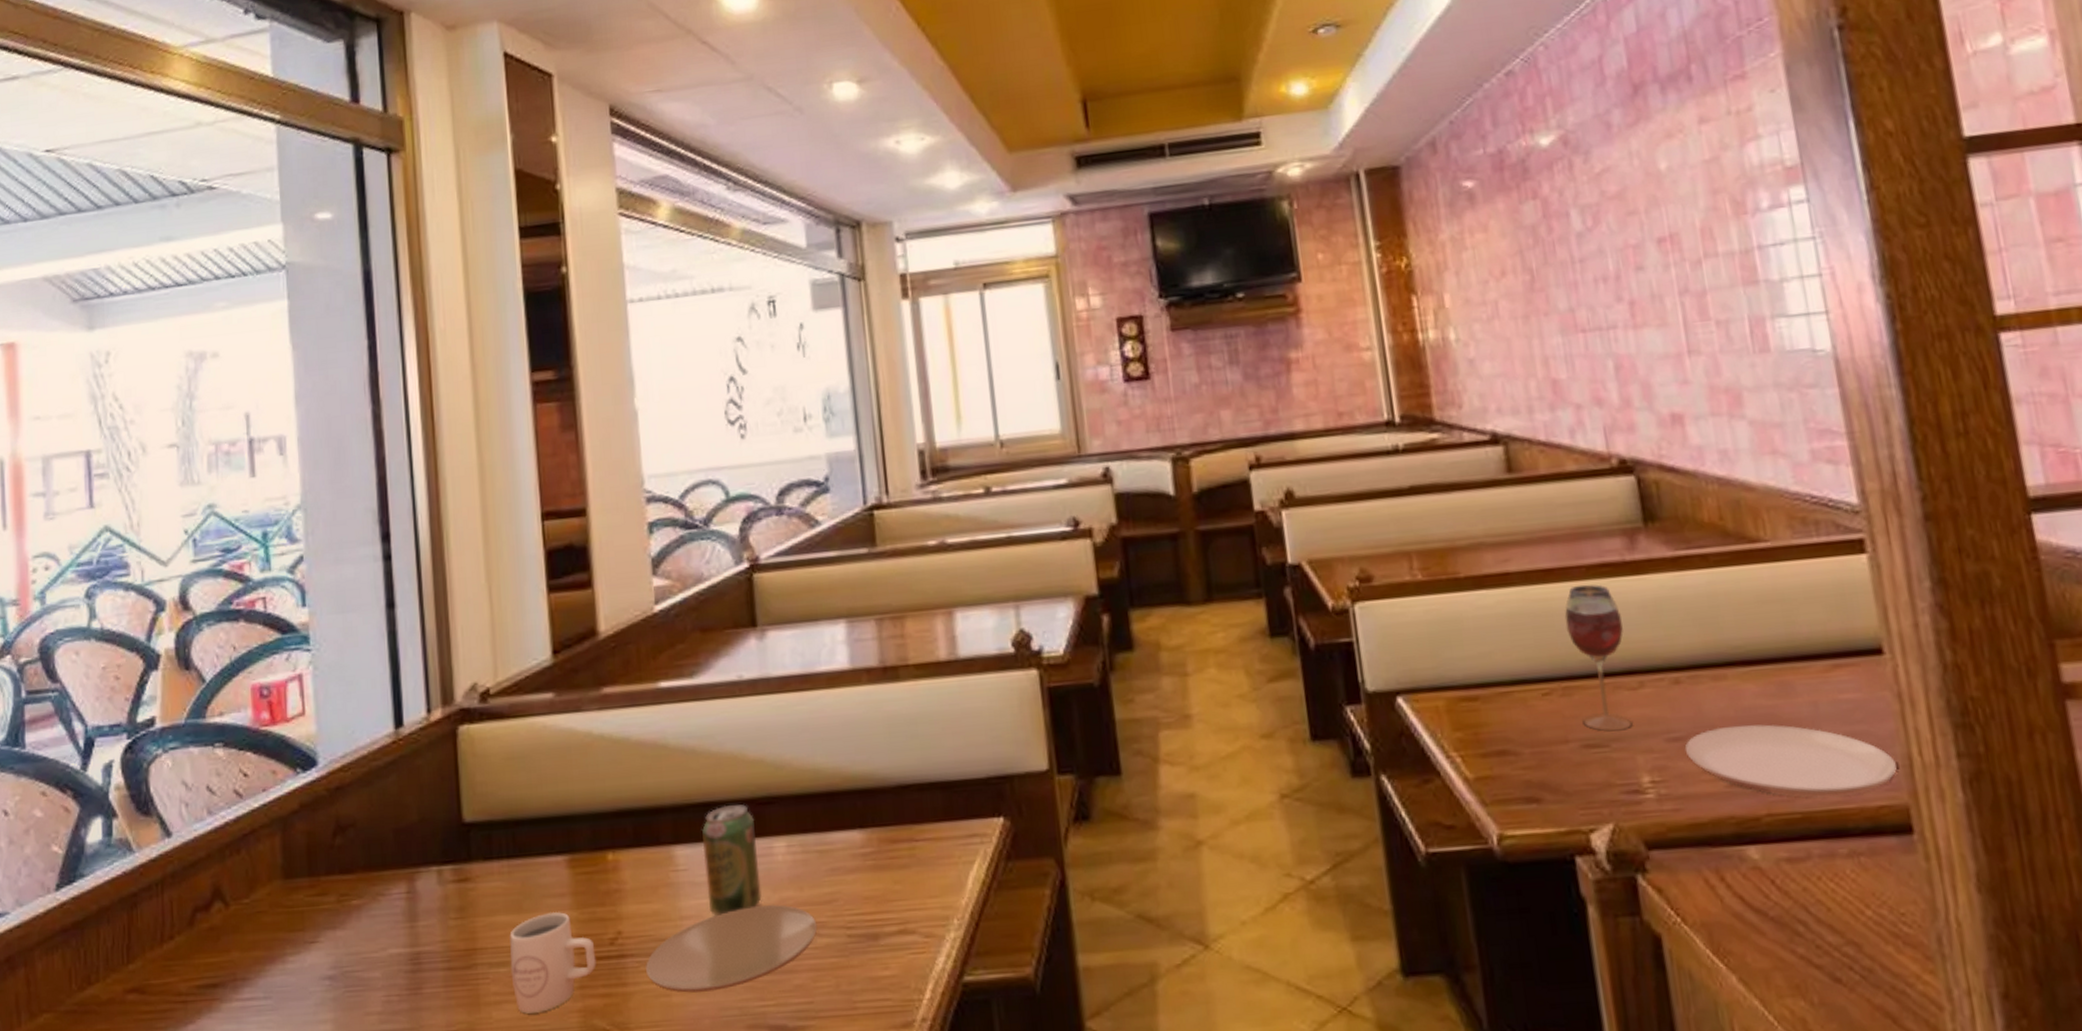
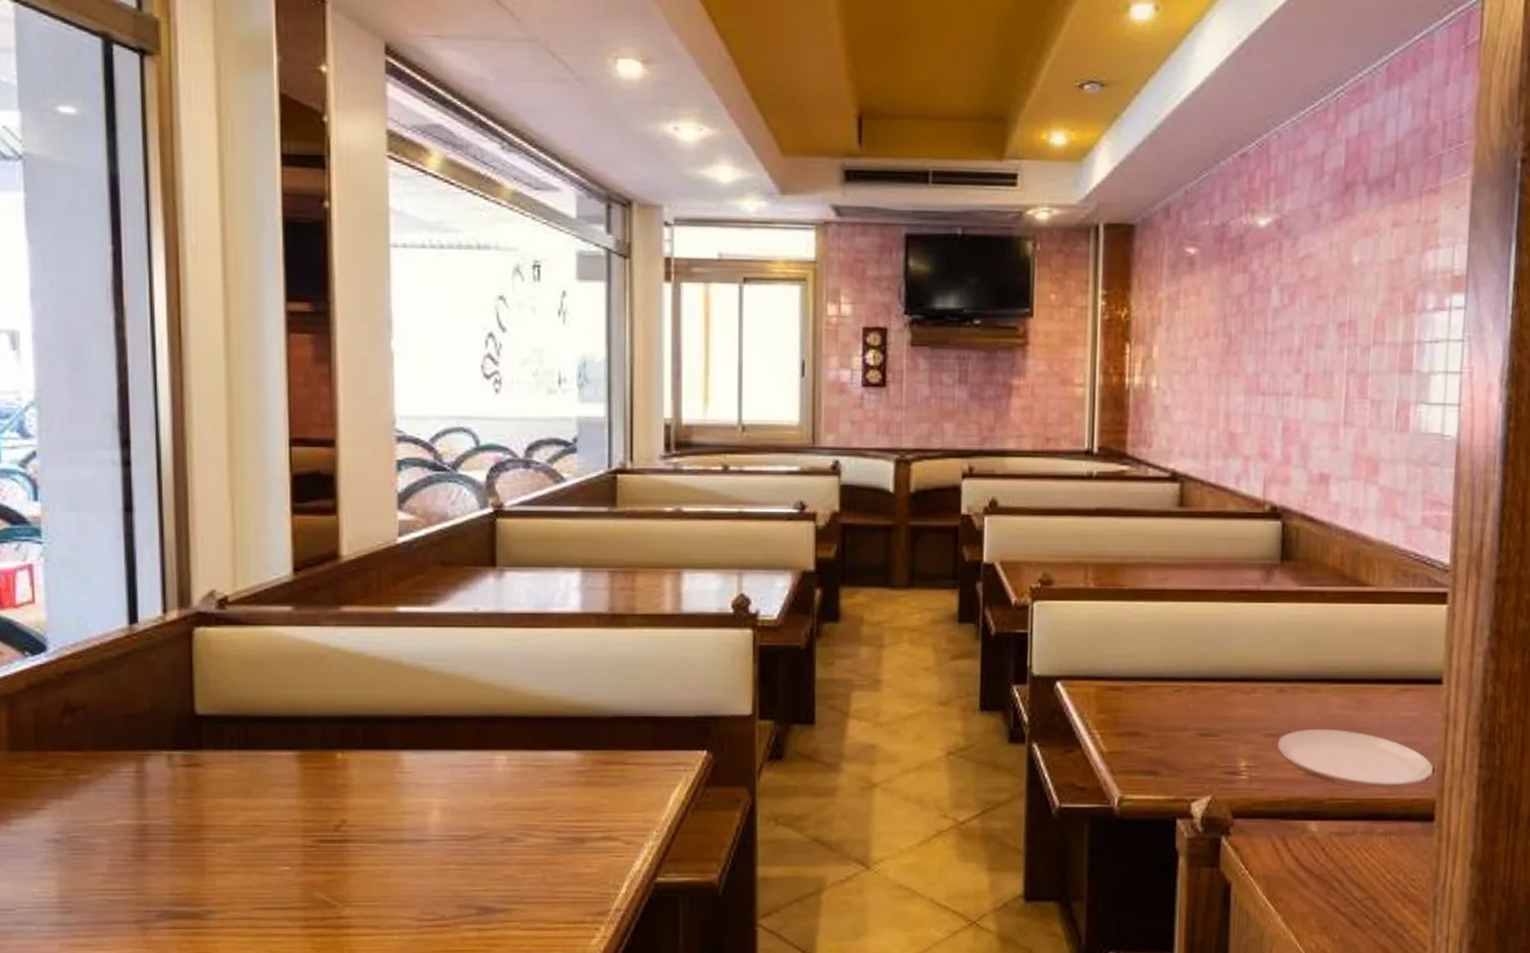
mug: present [509,911,596,1014] -> none [236,798,320,883]
plate: present [646,905,818,993] -> none [367,808,530,875]
beverage can: present [701,804,762,916] -> none [428,720,480,813]
wineglass: present [1564,584,1631,732] -> none [1203,605,1248,725]

